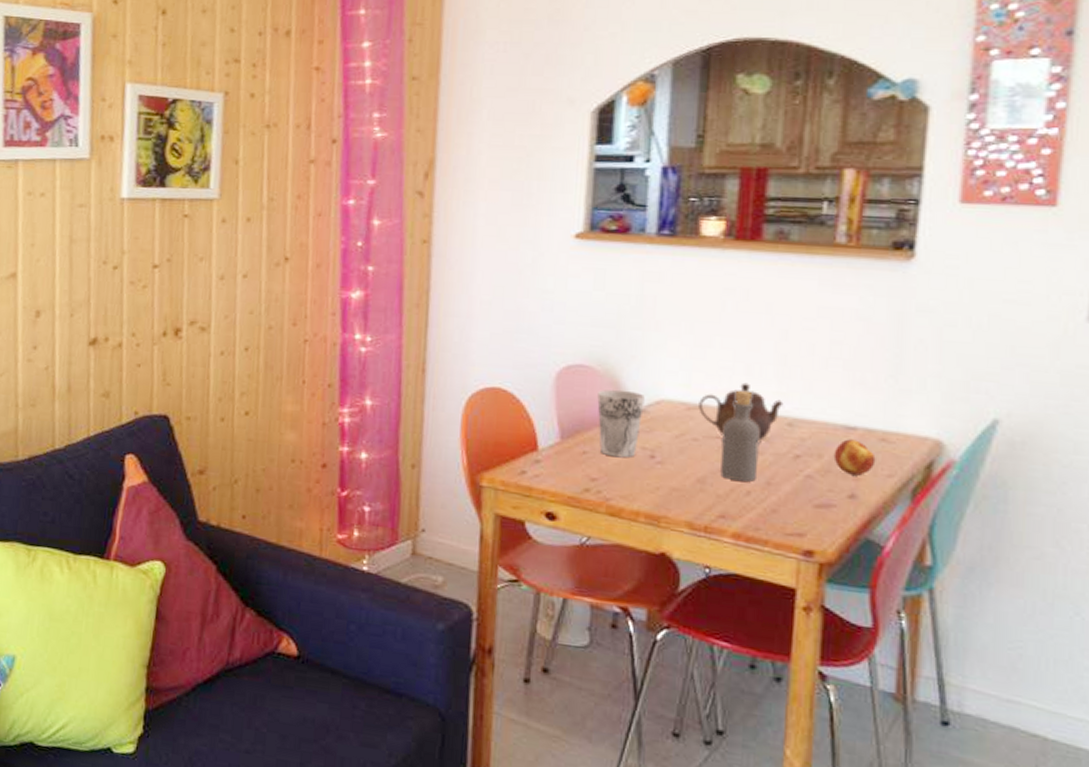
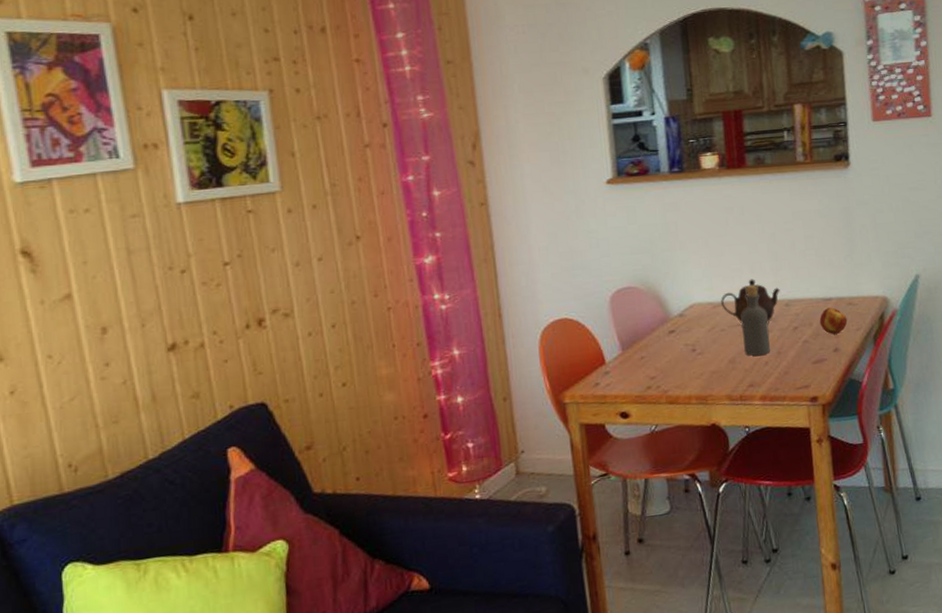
cup: present [597,389,645,458] -> none [645,301,682,357]

